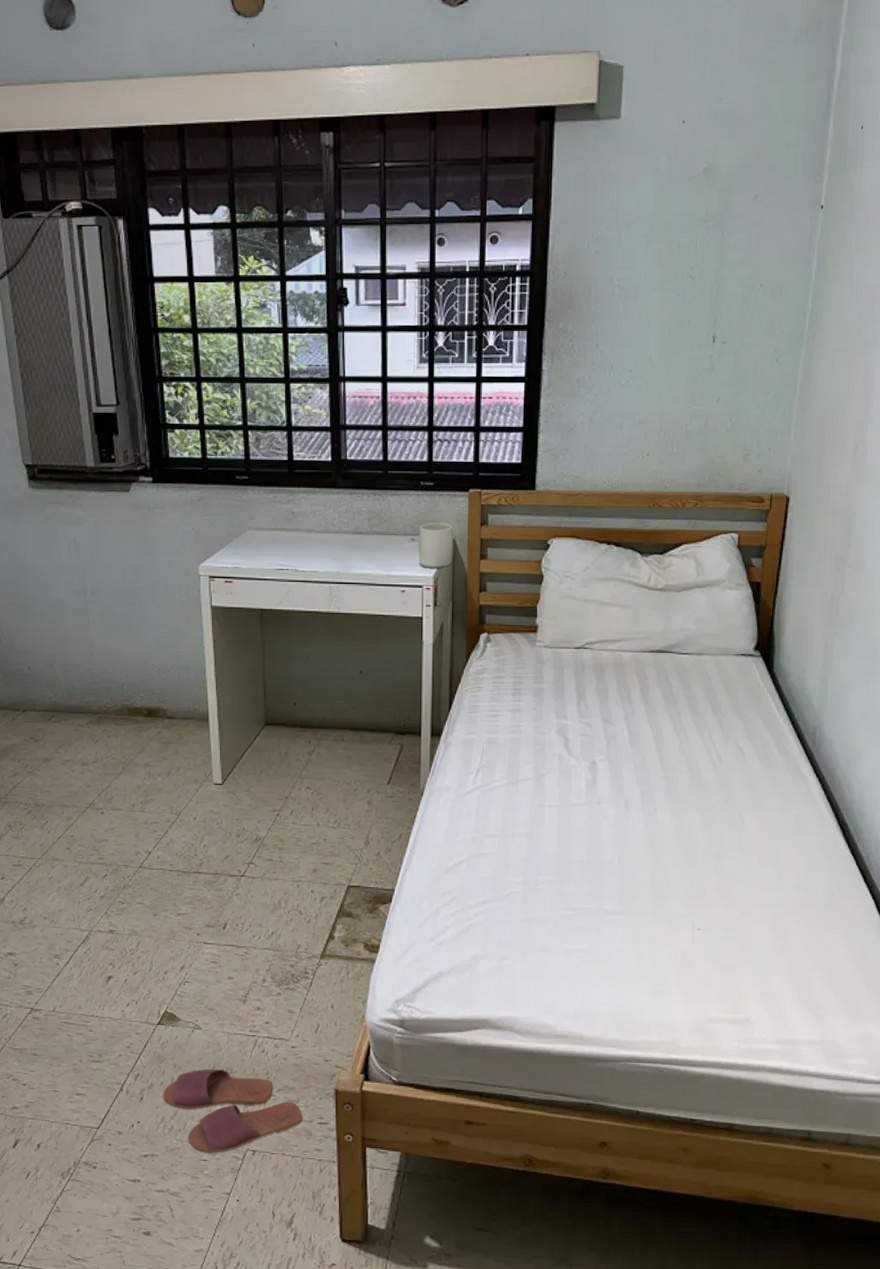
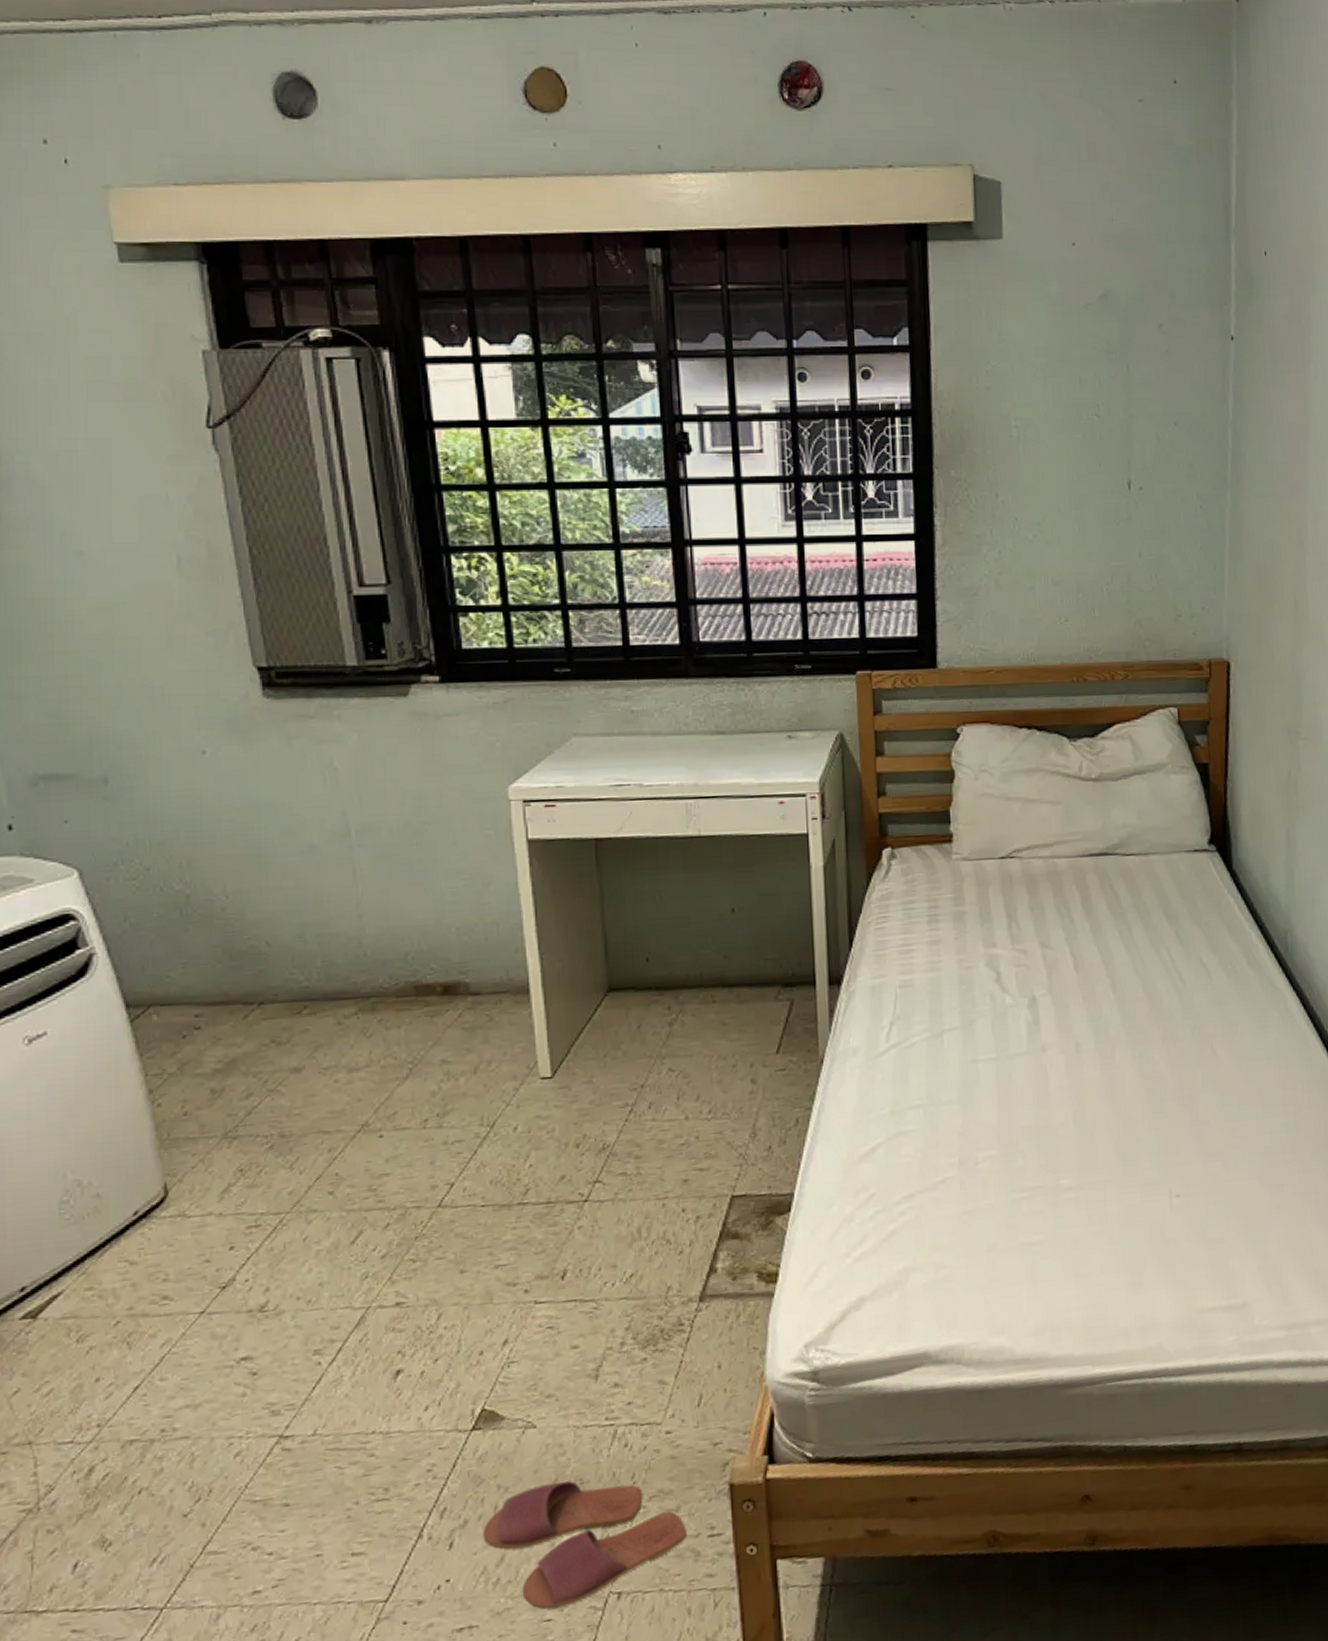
mug: present [418,522,453,569] -> none [796,714,842,772]

